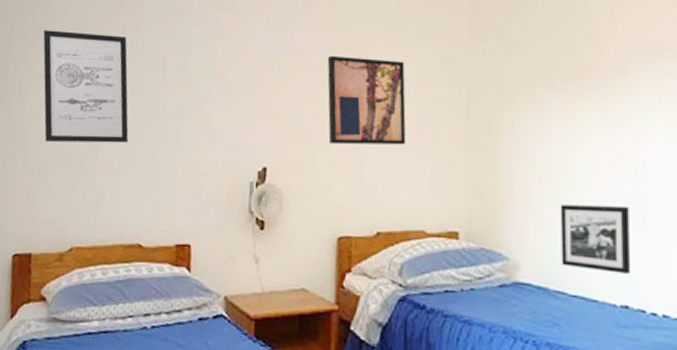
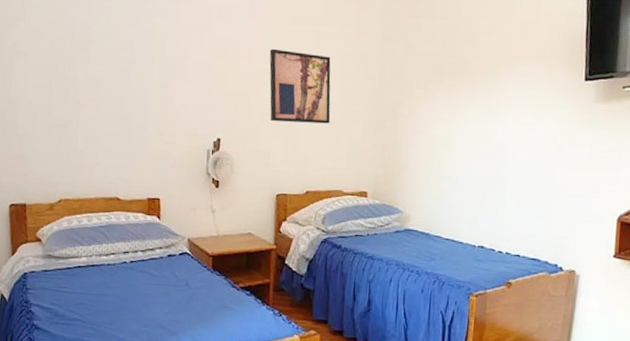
wall art: present [43,30,129,143] -> none [23,12,104,115]
picture frame: present [560,204,631,274] -> none [439,173,490,224]

